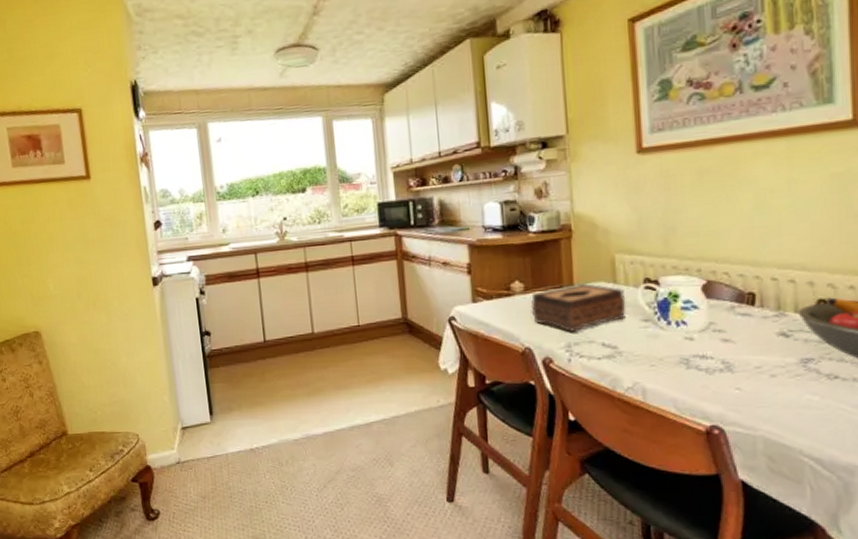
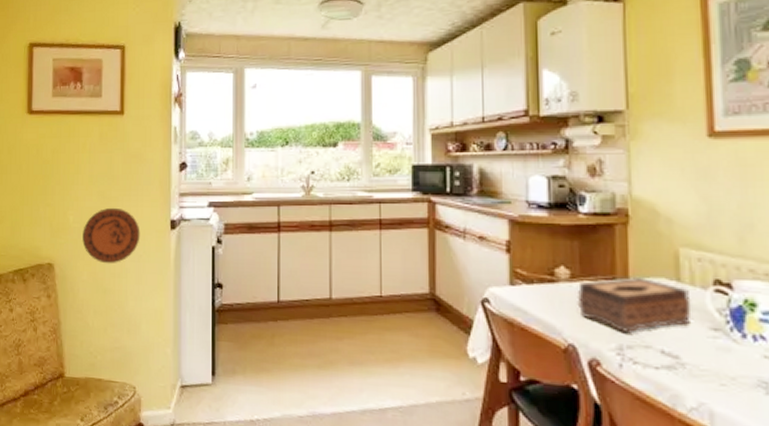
decorative plate: none [65,271,124,326] -> present [82,207,140,264]

